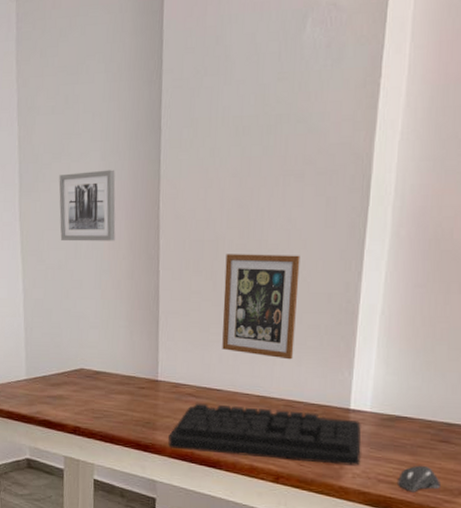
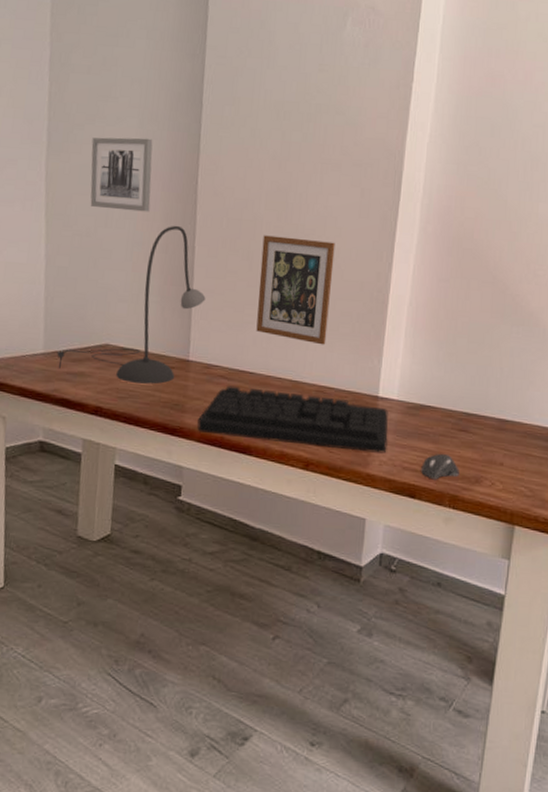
desk lamp: none [37,251,172,404] -> present [57,225,206,385]

